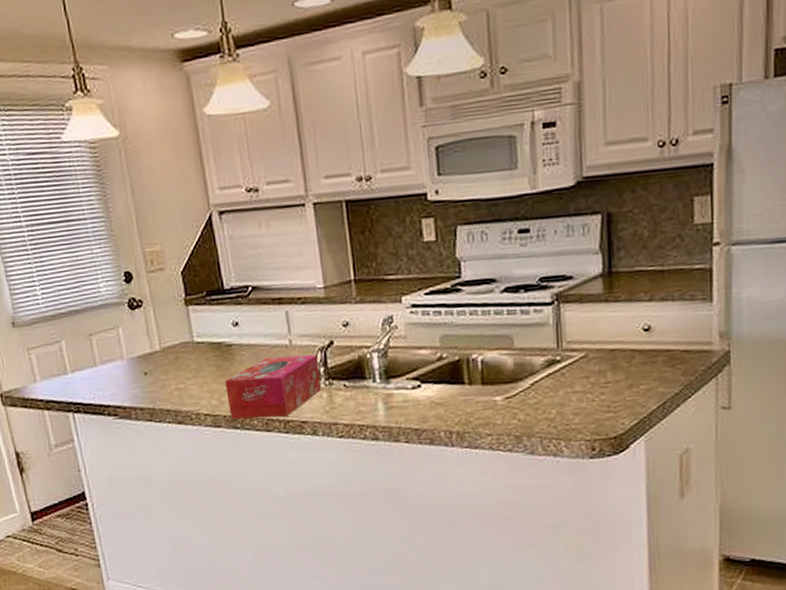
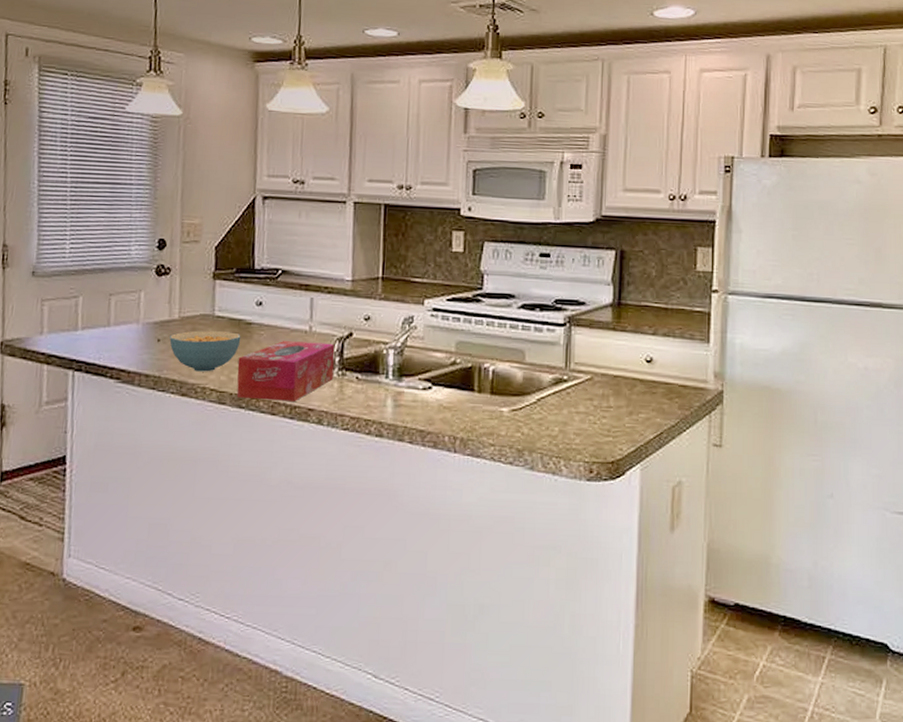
cereal bowl: none [155,356,225,399] -> present [169,330,241,372]

